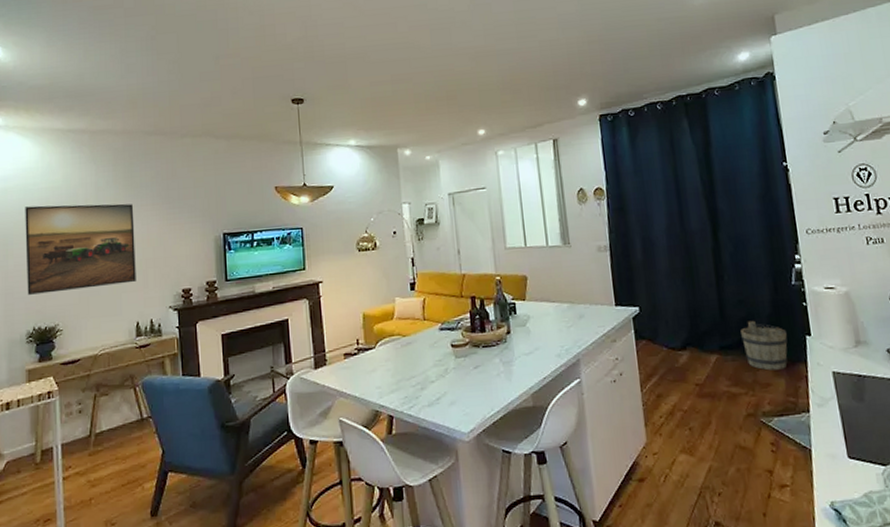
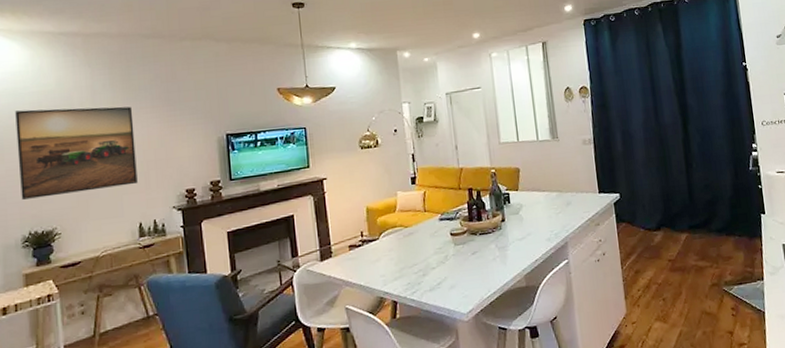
bucket: present [741,320,788,371] -> none [707,202,746,246]

